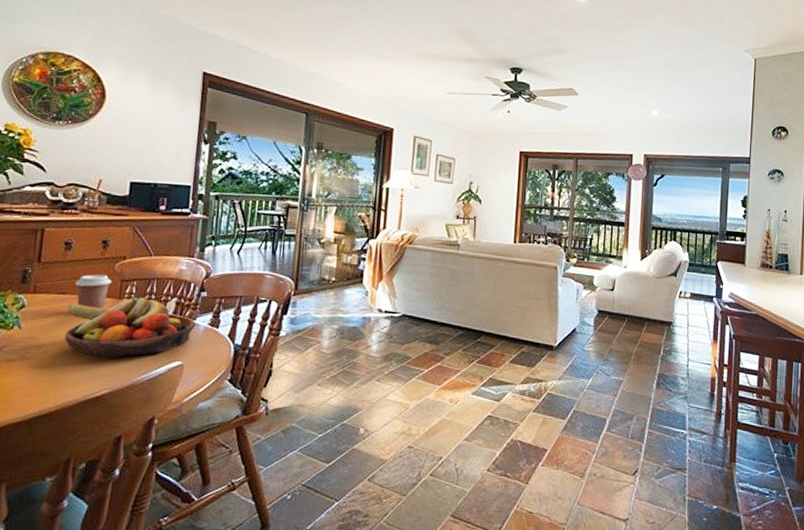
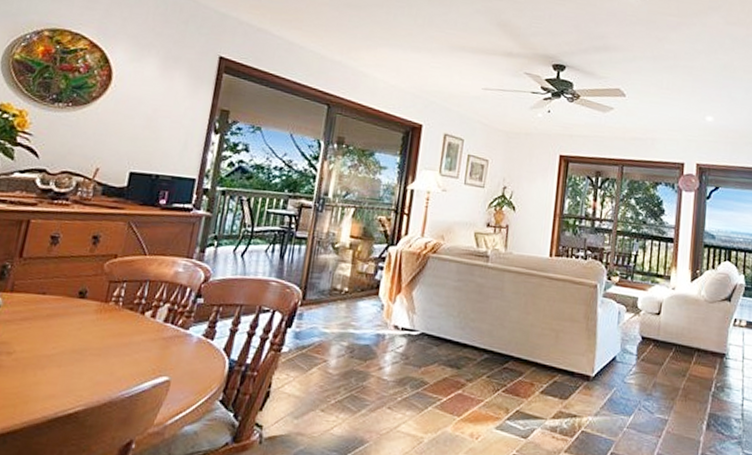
fruit bowl: present [65,297,196,358] -> none [40,301,189,369]
coffee cup: present [75,274,111,309] -> none [57,273,98,313]

